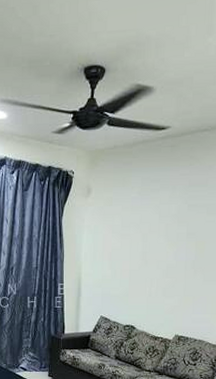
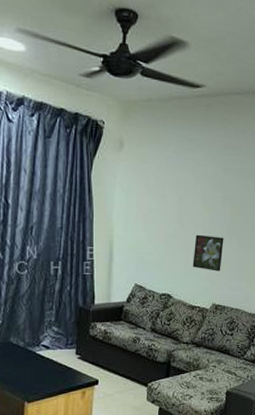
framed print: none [156,269,188,304] -> present [192,234,224,271]

